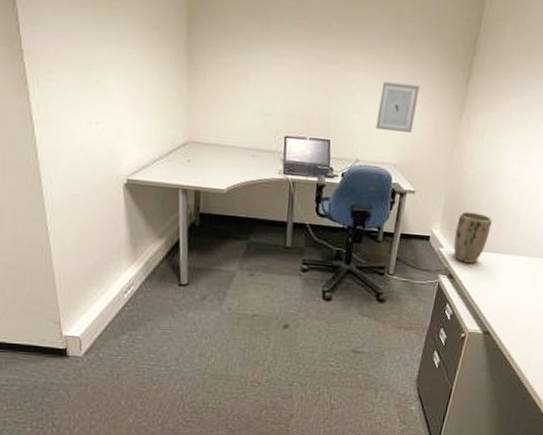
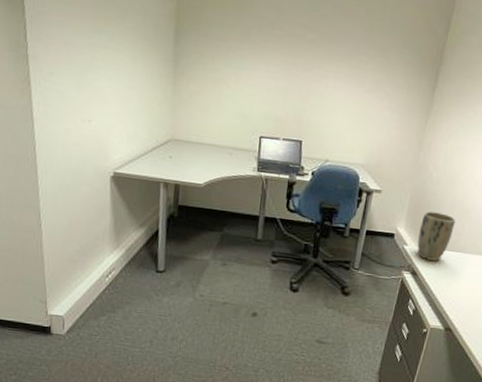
wall art: present [376,81,420,133] -> none [345,87,388,135]

